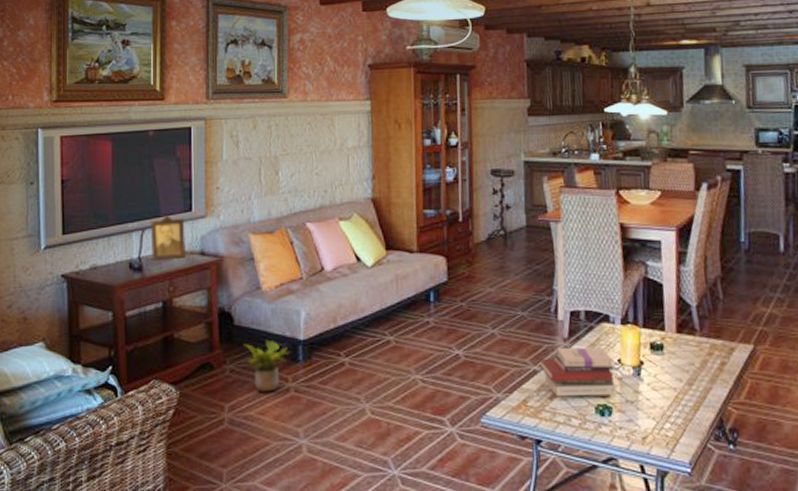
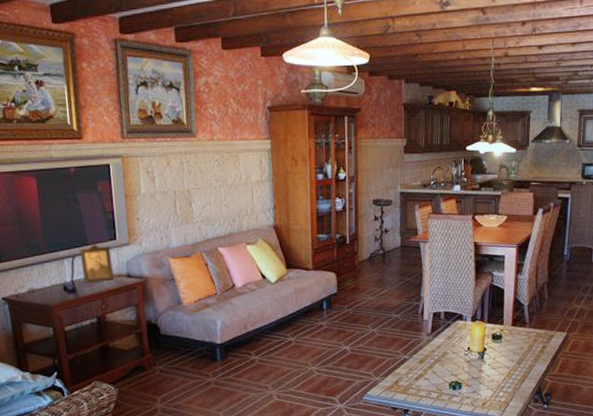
potted plant: present [242,339,291,392] -> none [169,344,210,386]
books: present [540,347,618,398] -> none [409,339,466,378]

